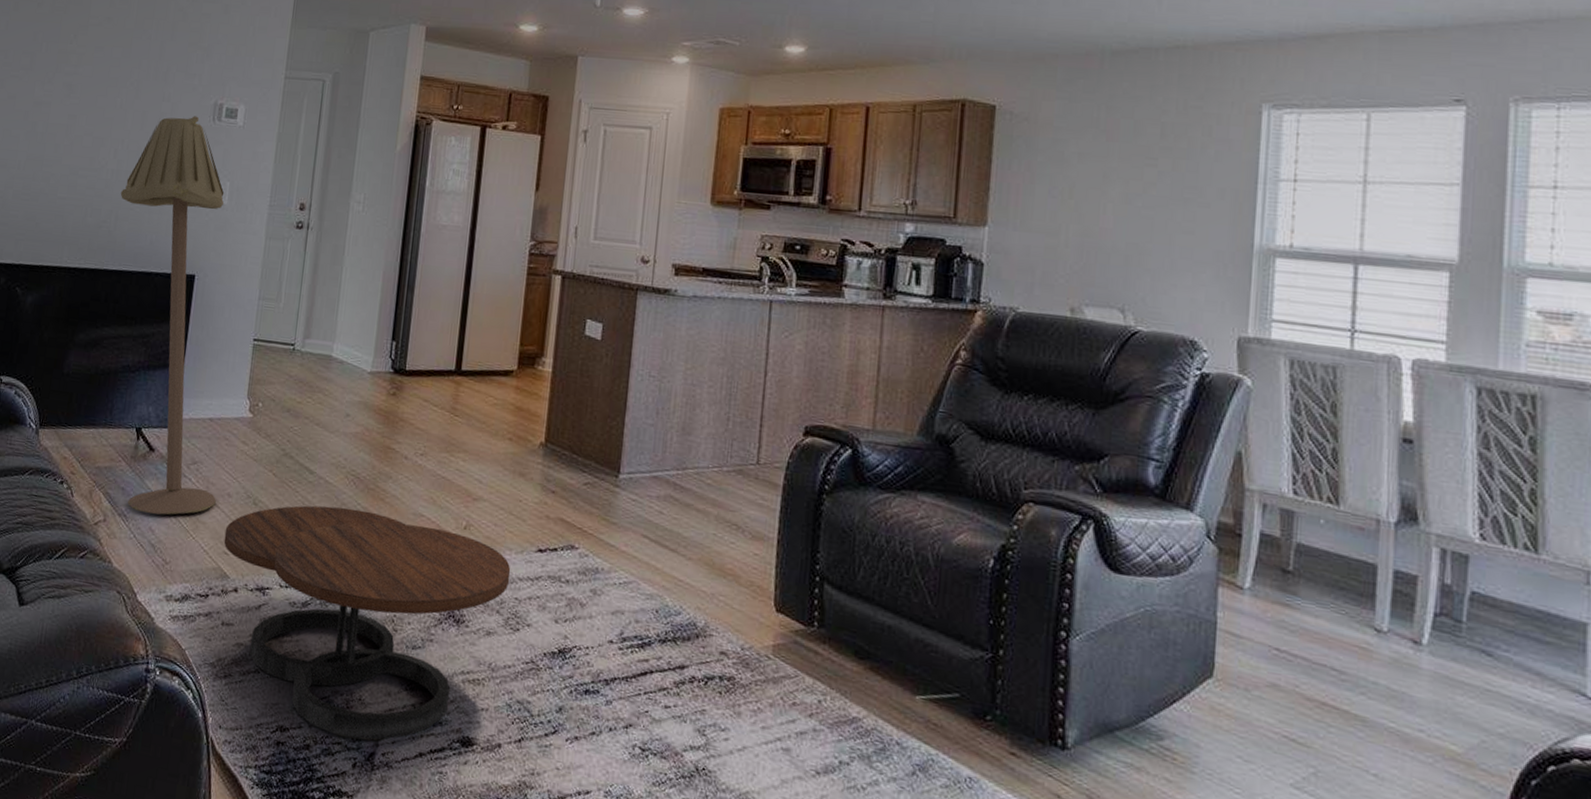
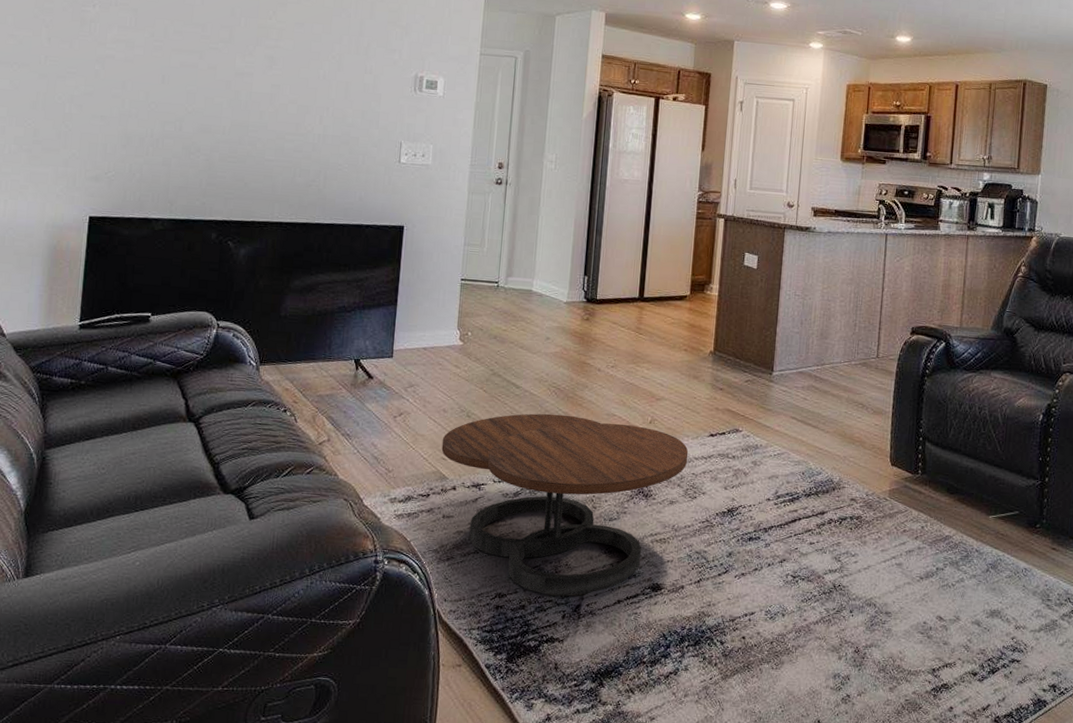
floor lamp: present [120,116,224,515] -> none [328,87,433,432]

